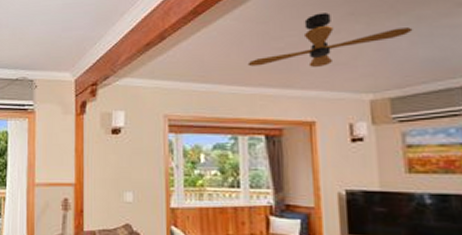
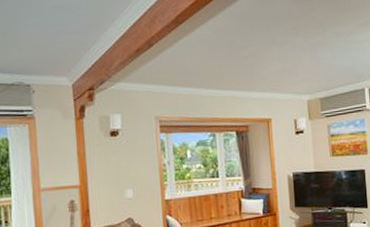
ceiling fan: present [247,13,413,67] -> none [220,27,334,73]

